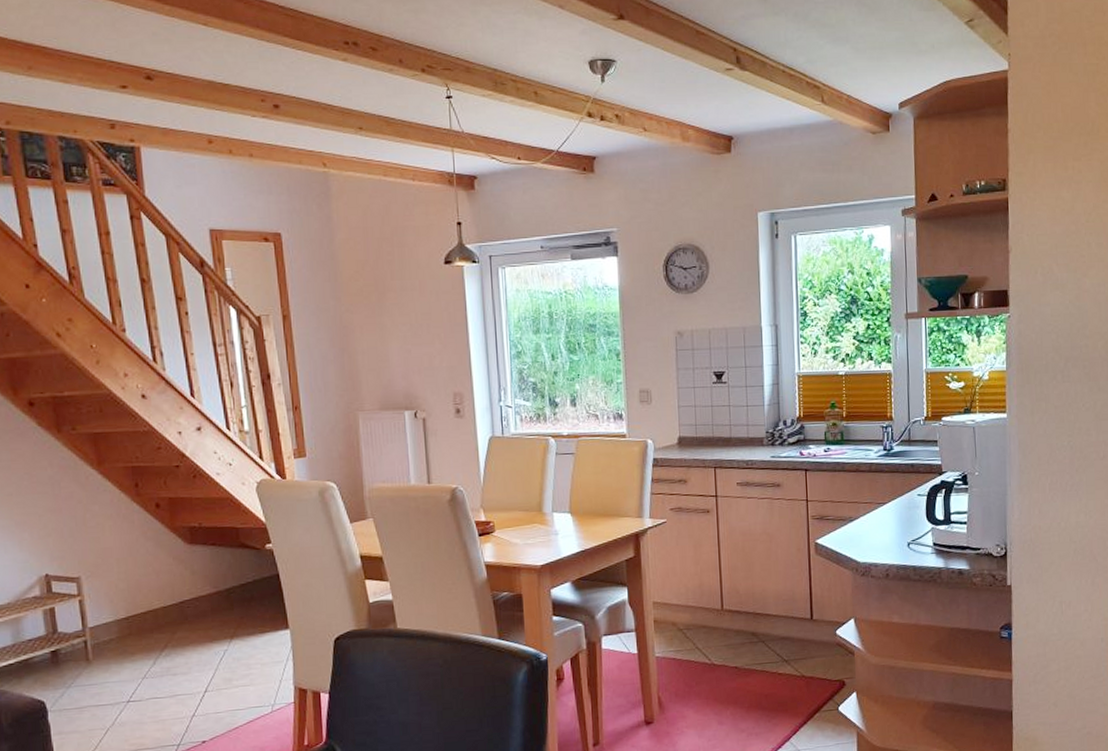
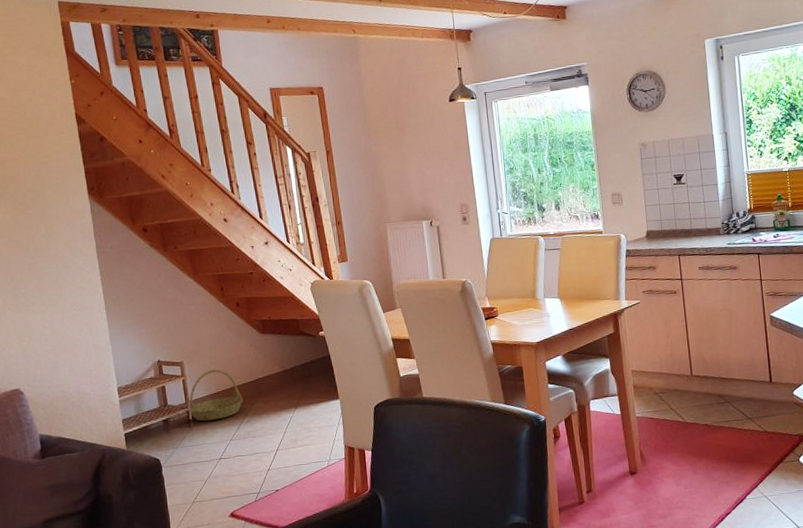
basket: none [87,588,162,654] -> present [189,369,244,421]

